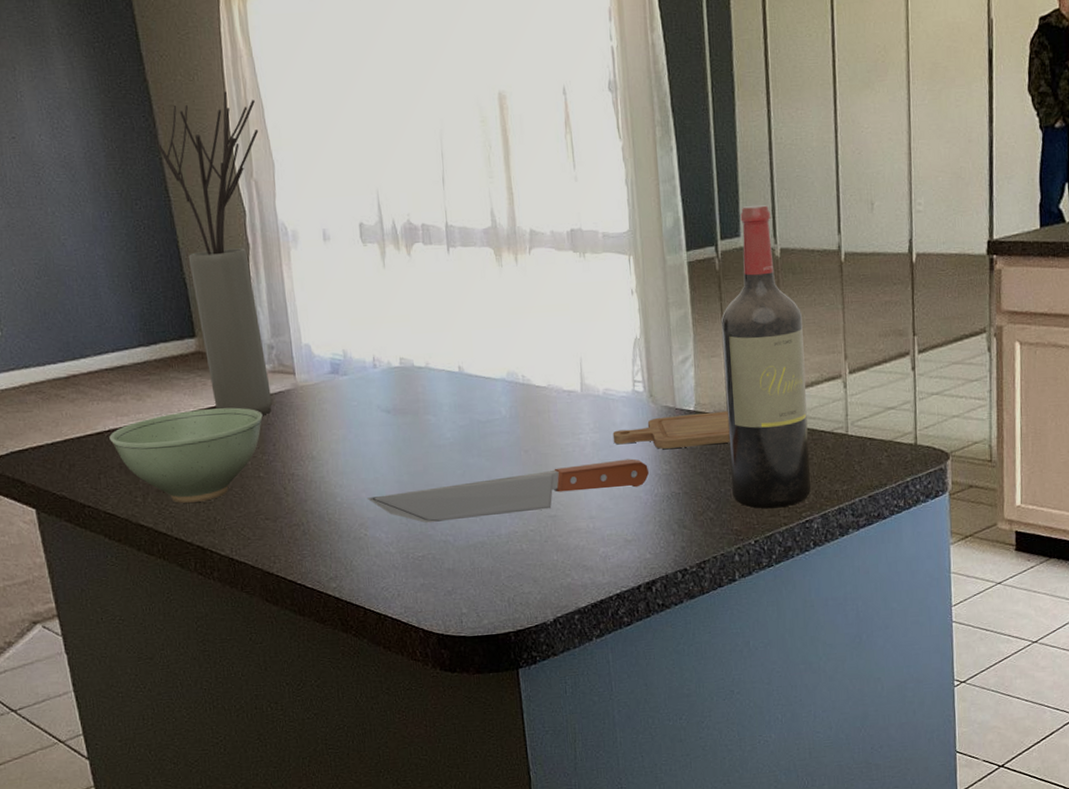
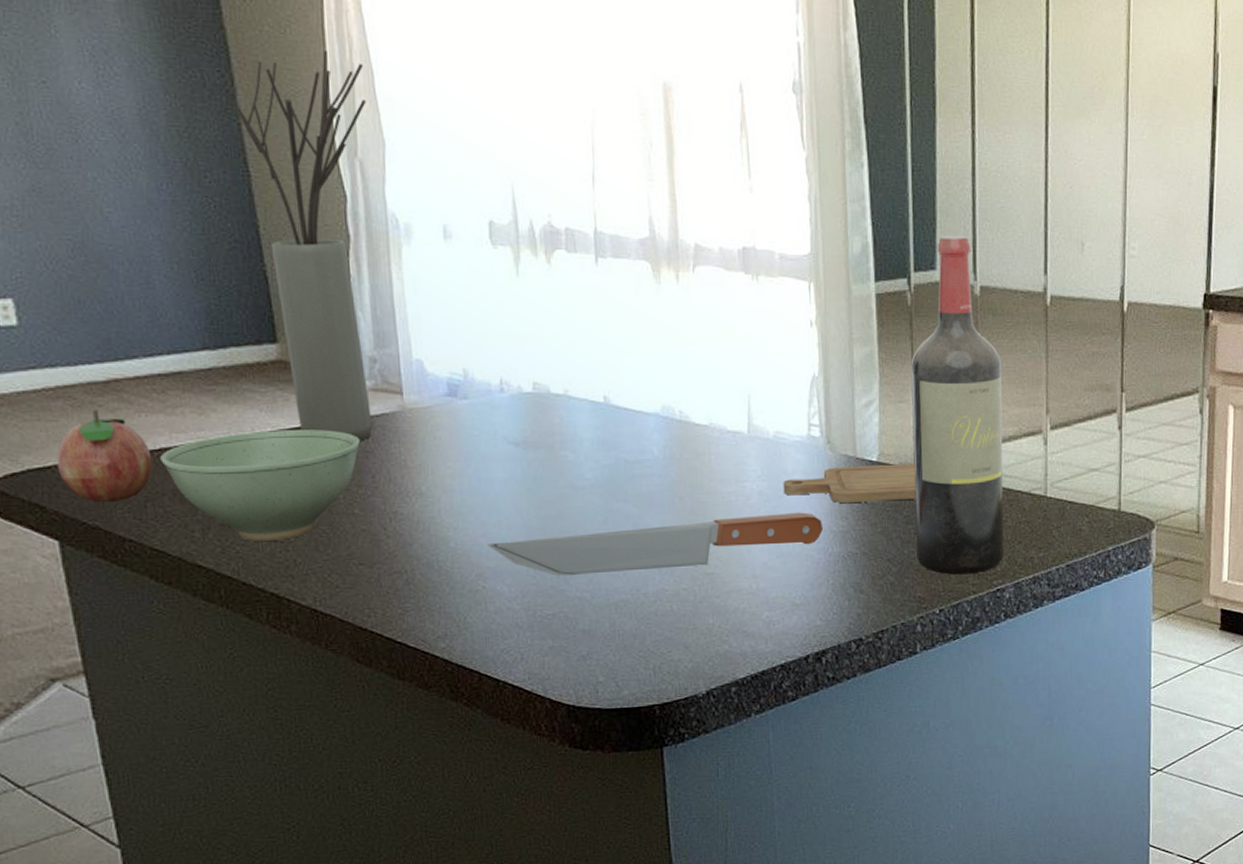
fruit: none [31,401,104,477] -> present [56,410,153,503]

